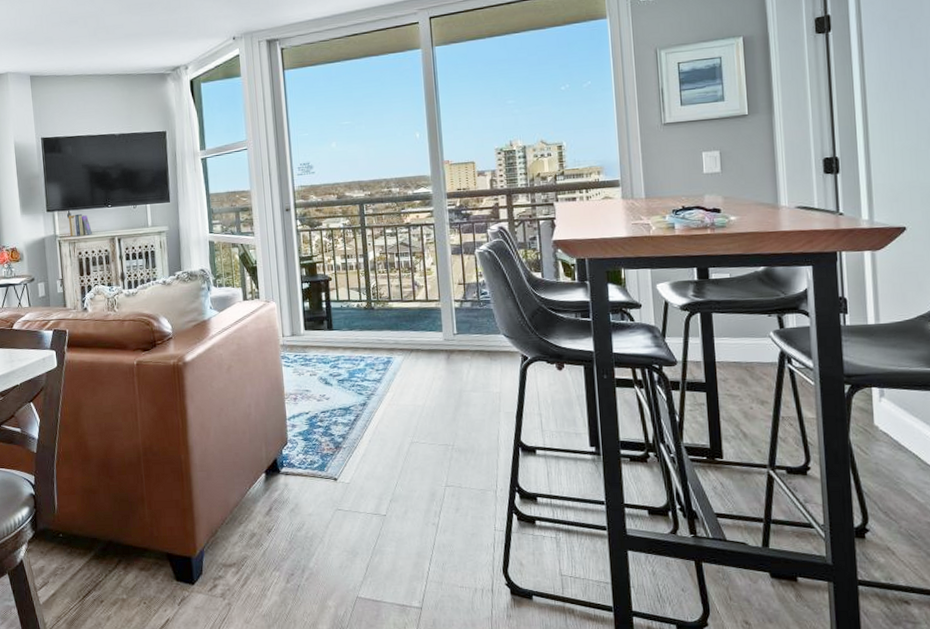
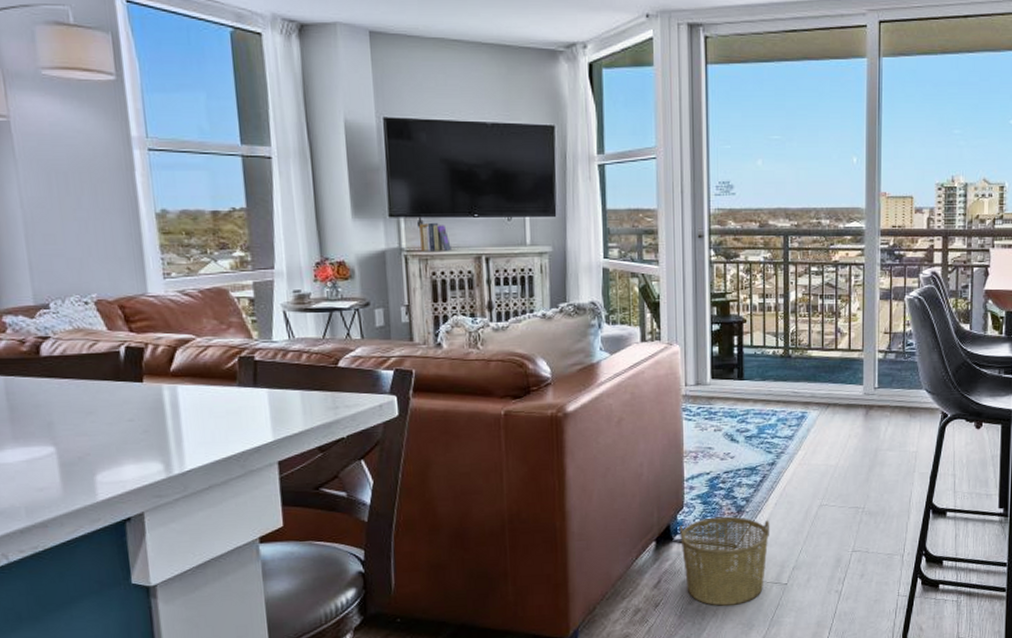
basket: none [284,451,367,534] -> present [679,516,770,606]

